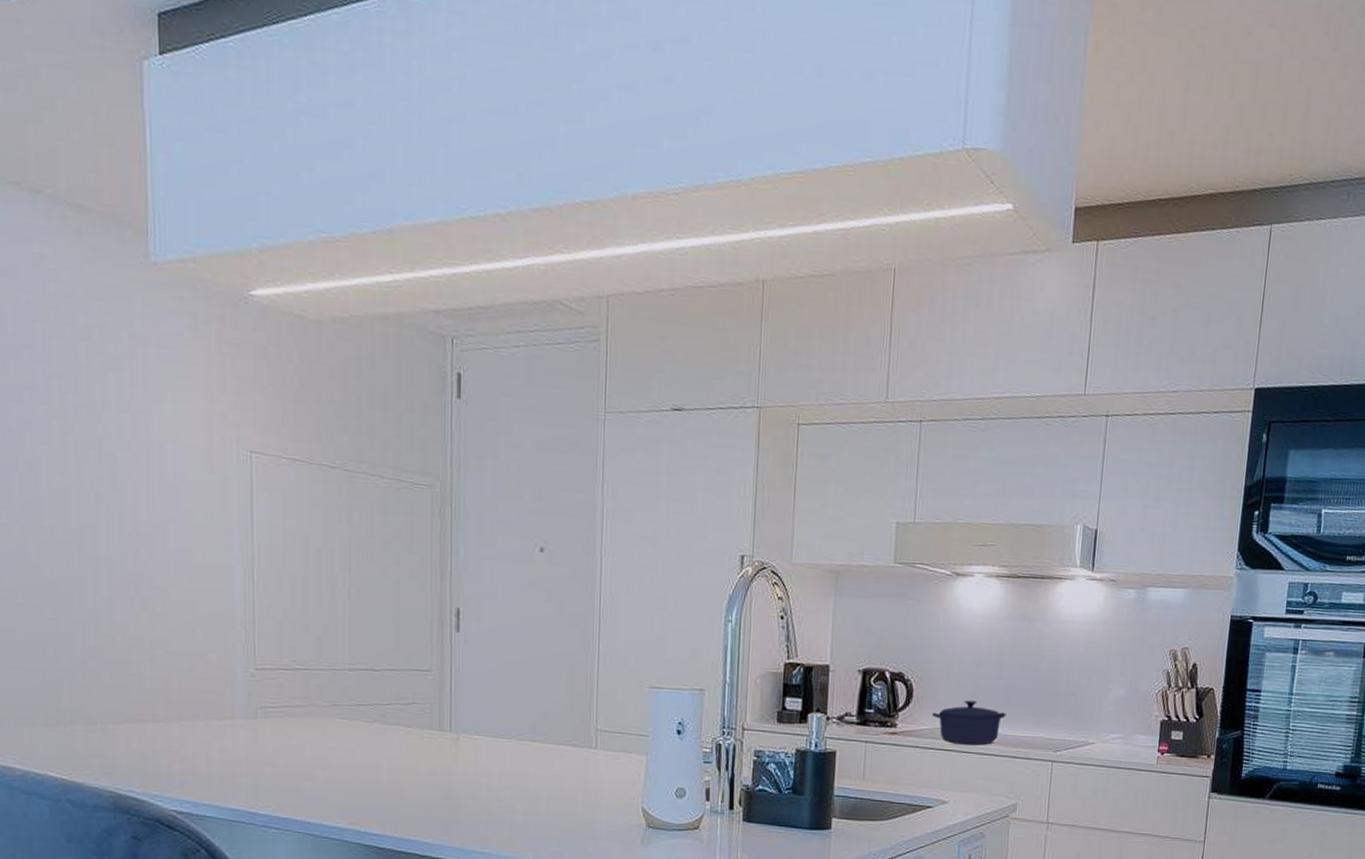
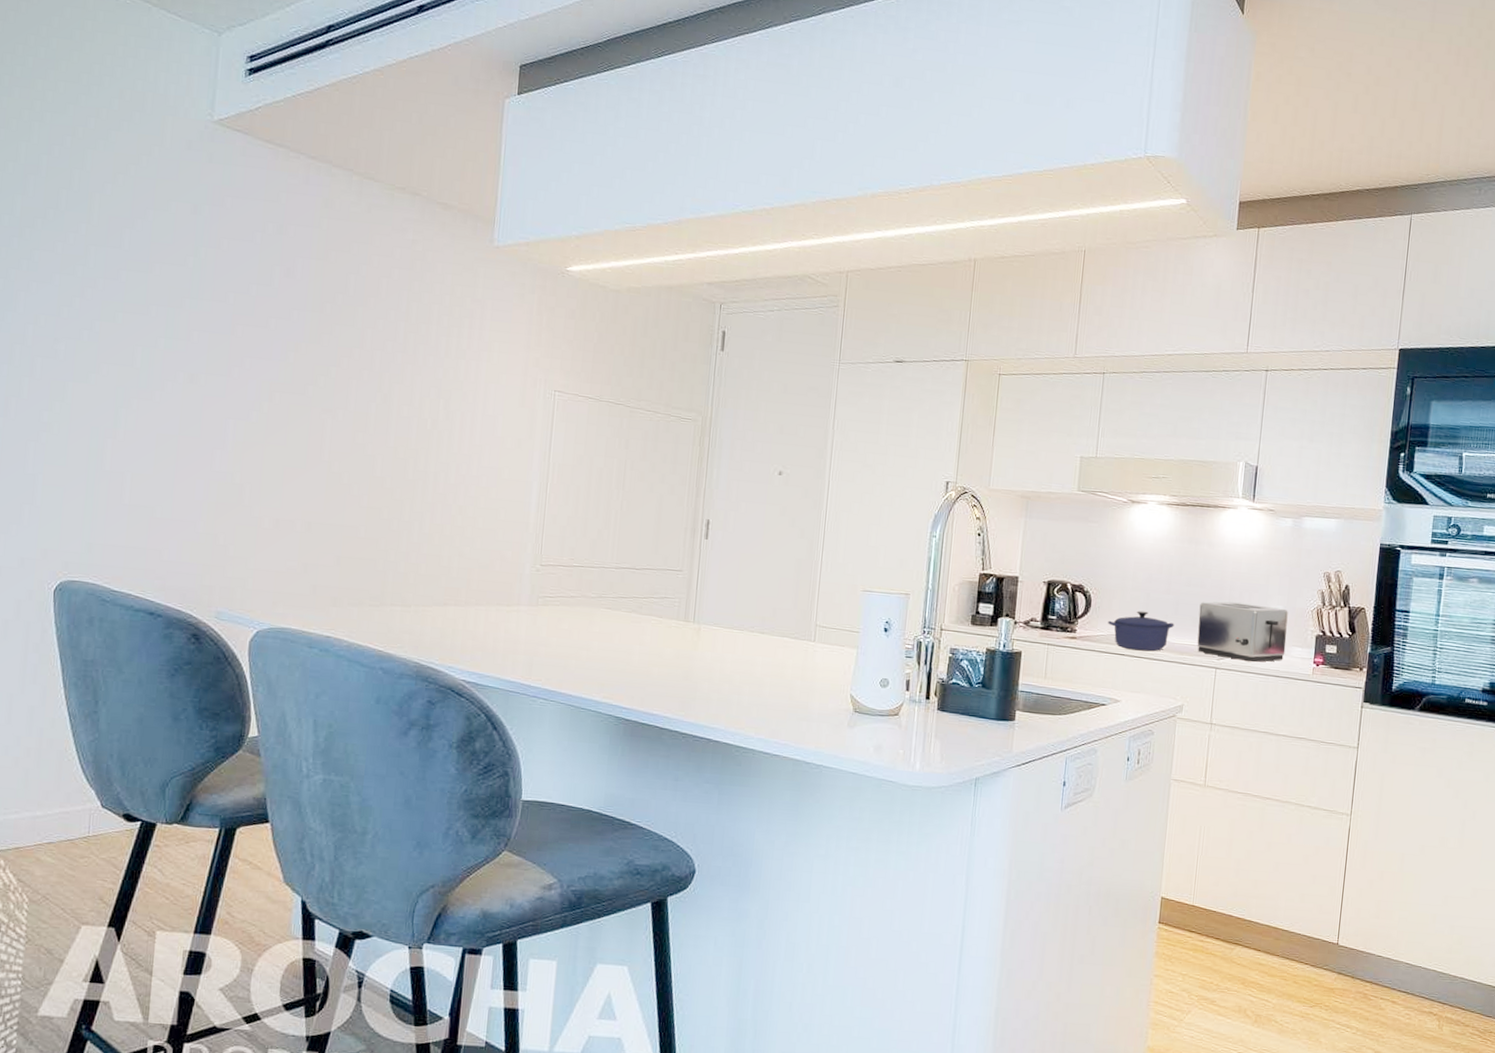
toaster: none [1031,686,1131,754] -> present [1197,601,1288,663]

